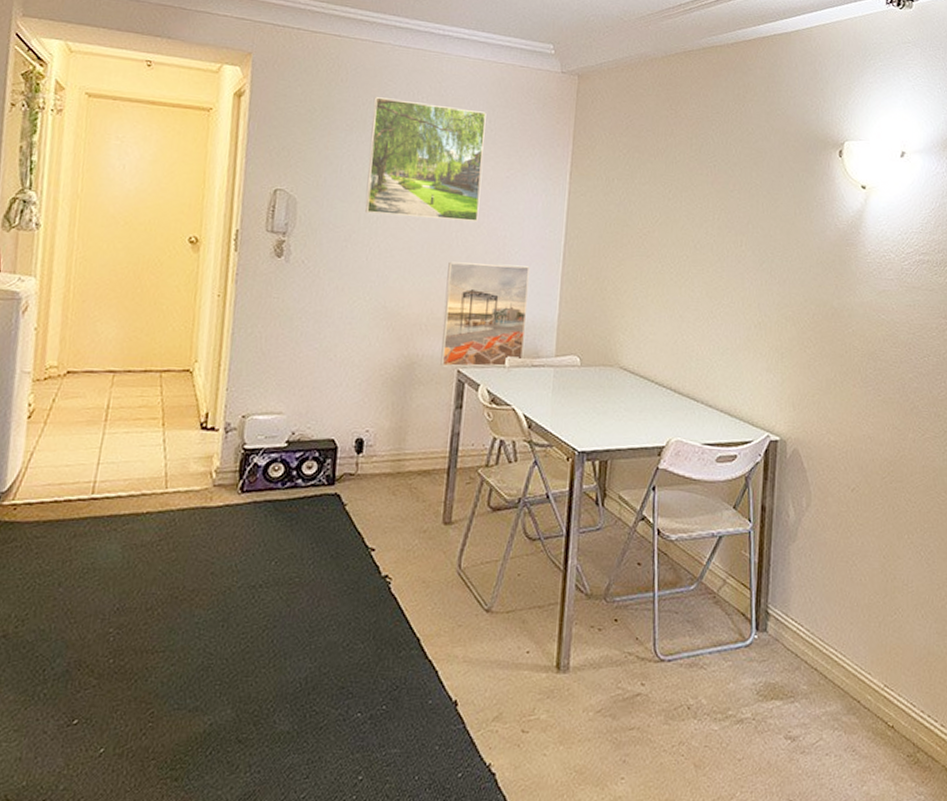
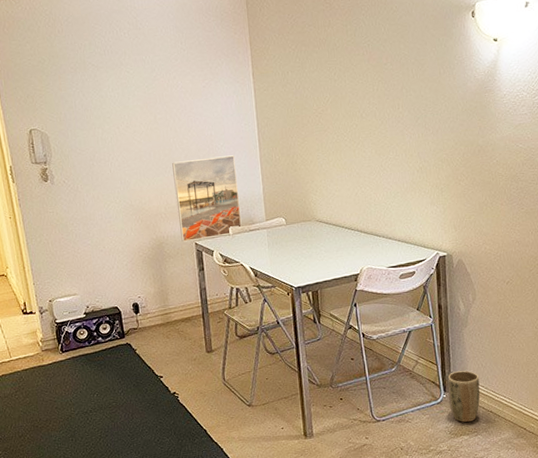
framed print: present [365,97,487,222] -> none [87,35,188,136]
plant pot: none [760,603,805,681] -> present [447,370,480,423]

